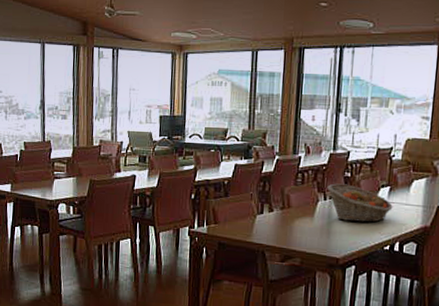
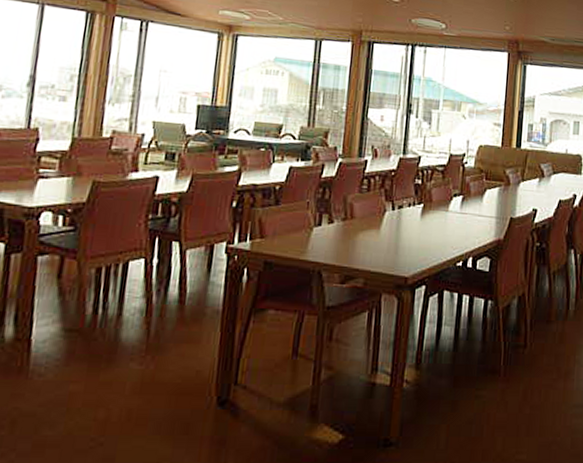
fruit basket: present [327,183,393,223] -> none [395,191,466,236]

